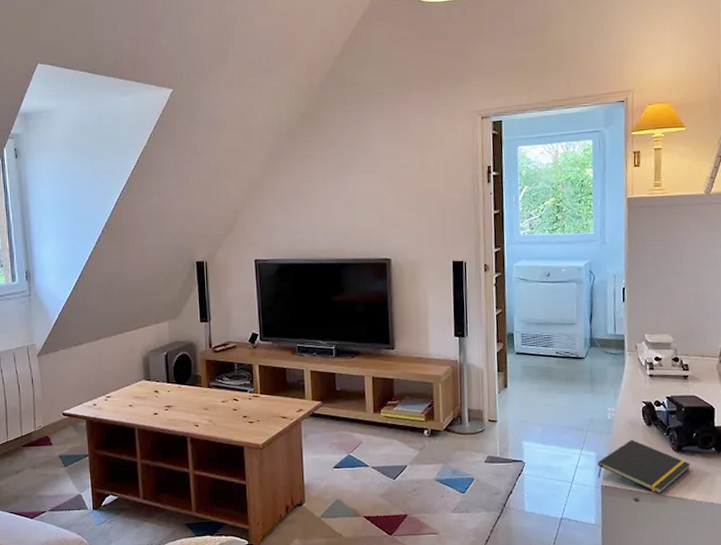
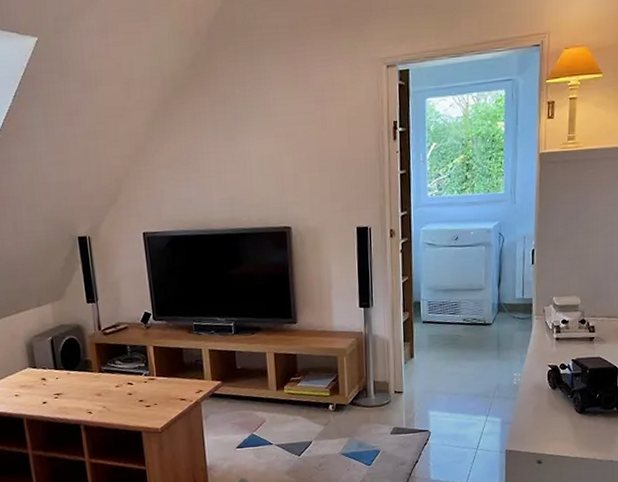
notepad: present [597,439,691,494] -> none [502,403,593,455]

